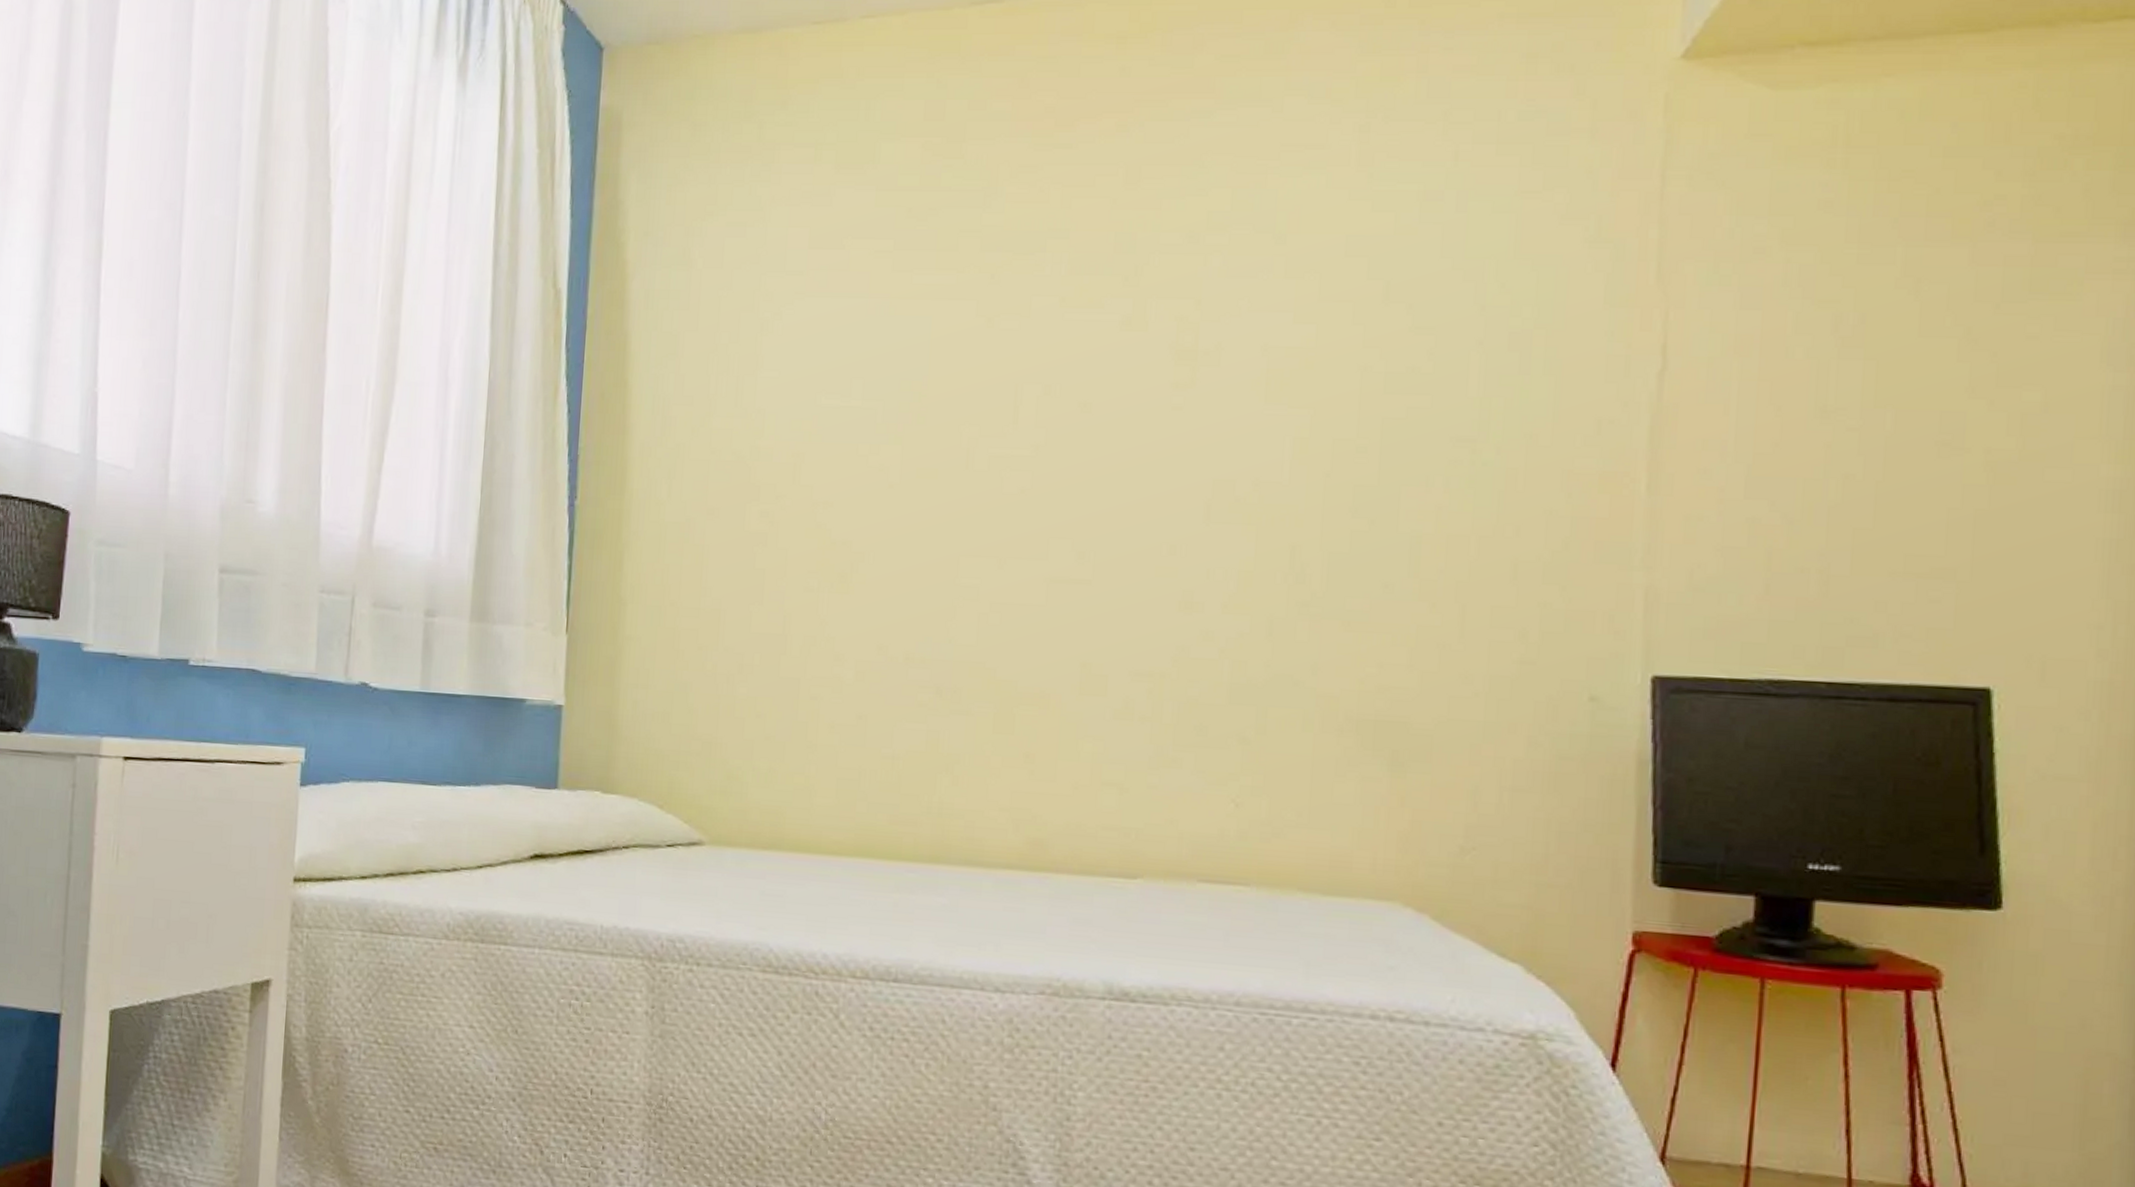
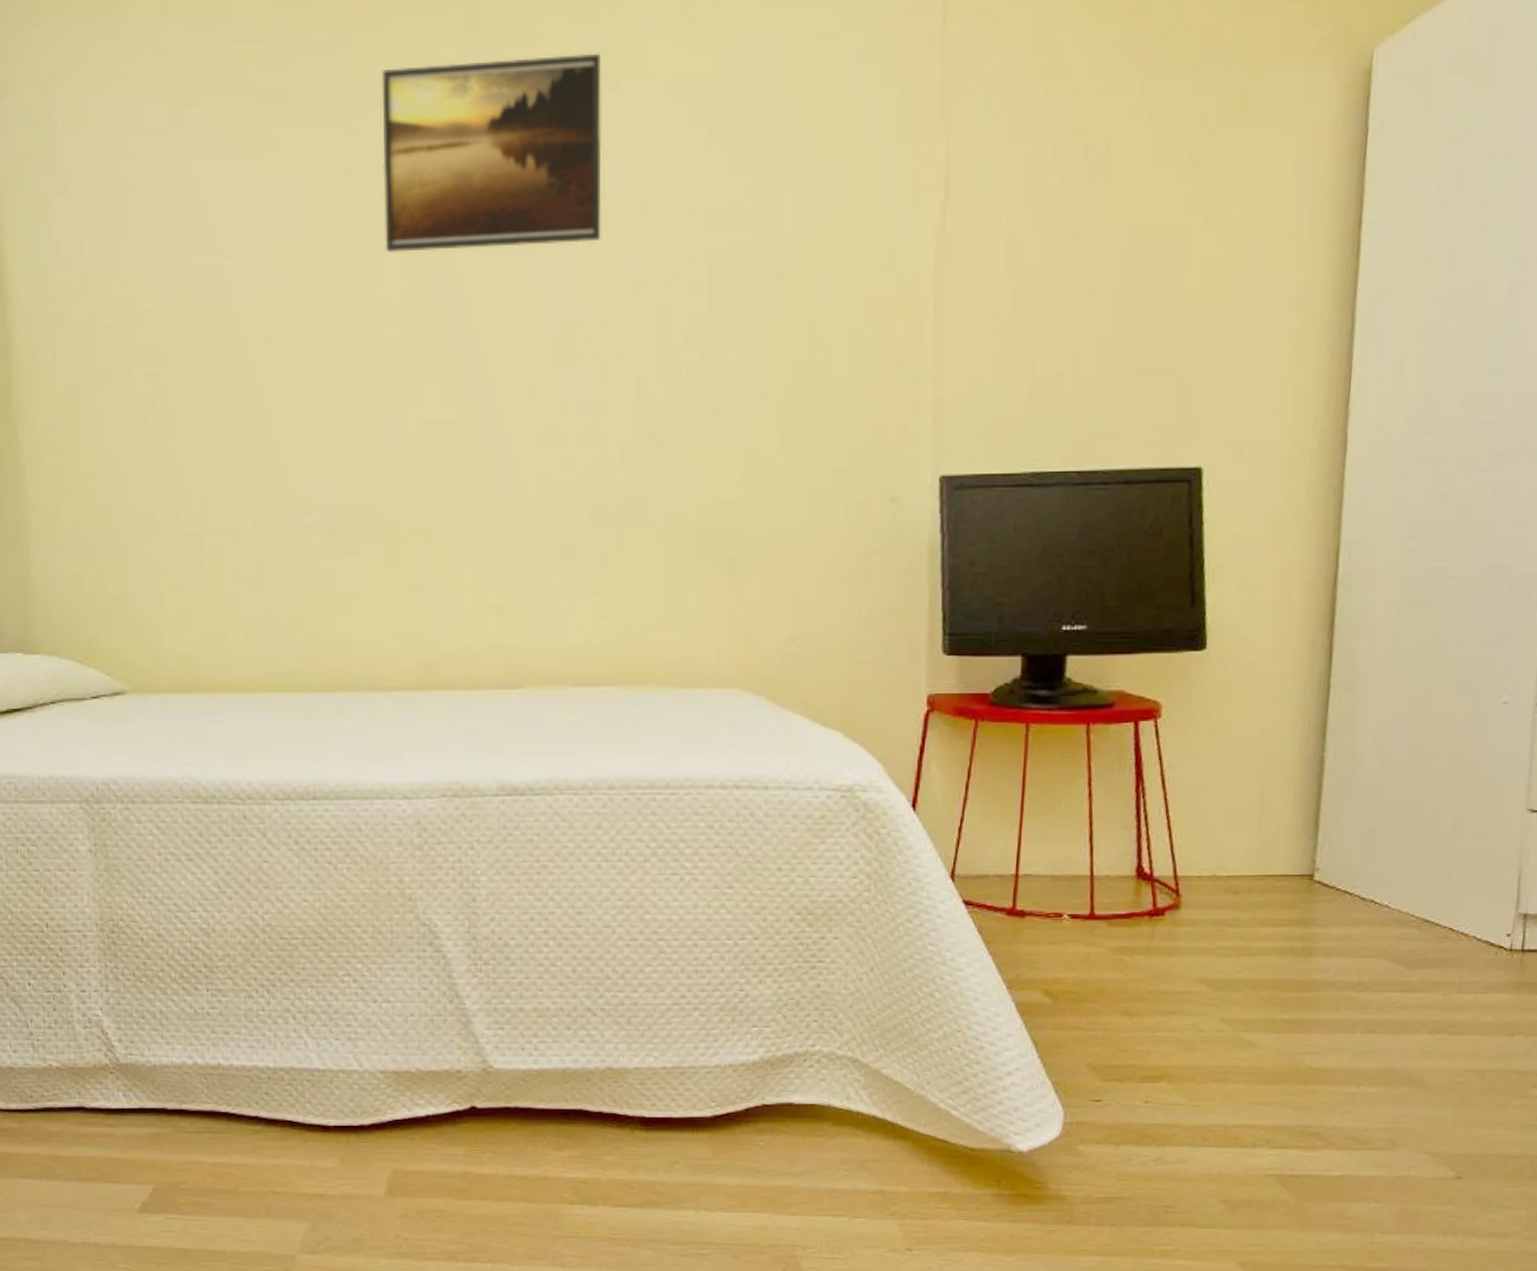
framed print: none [1021,207,1268,402] -> present [382,53,602,253]

